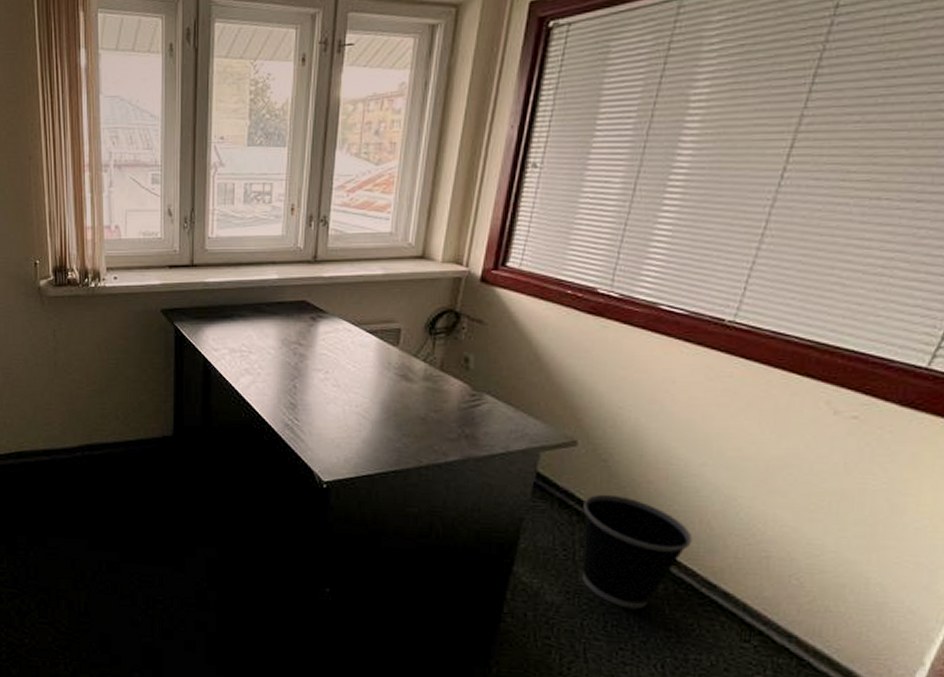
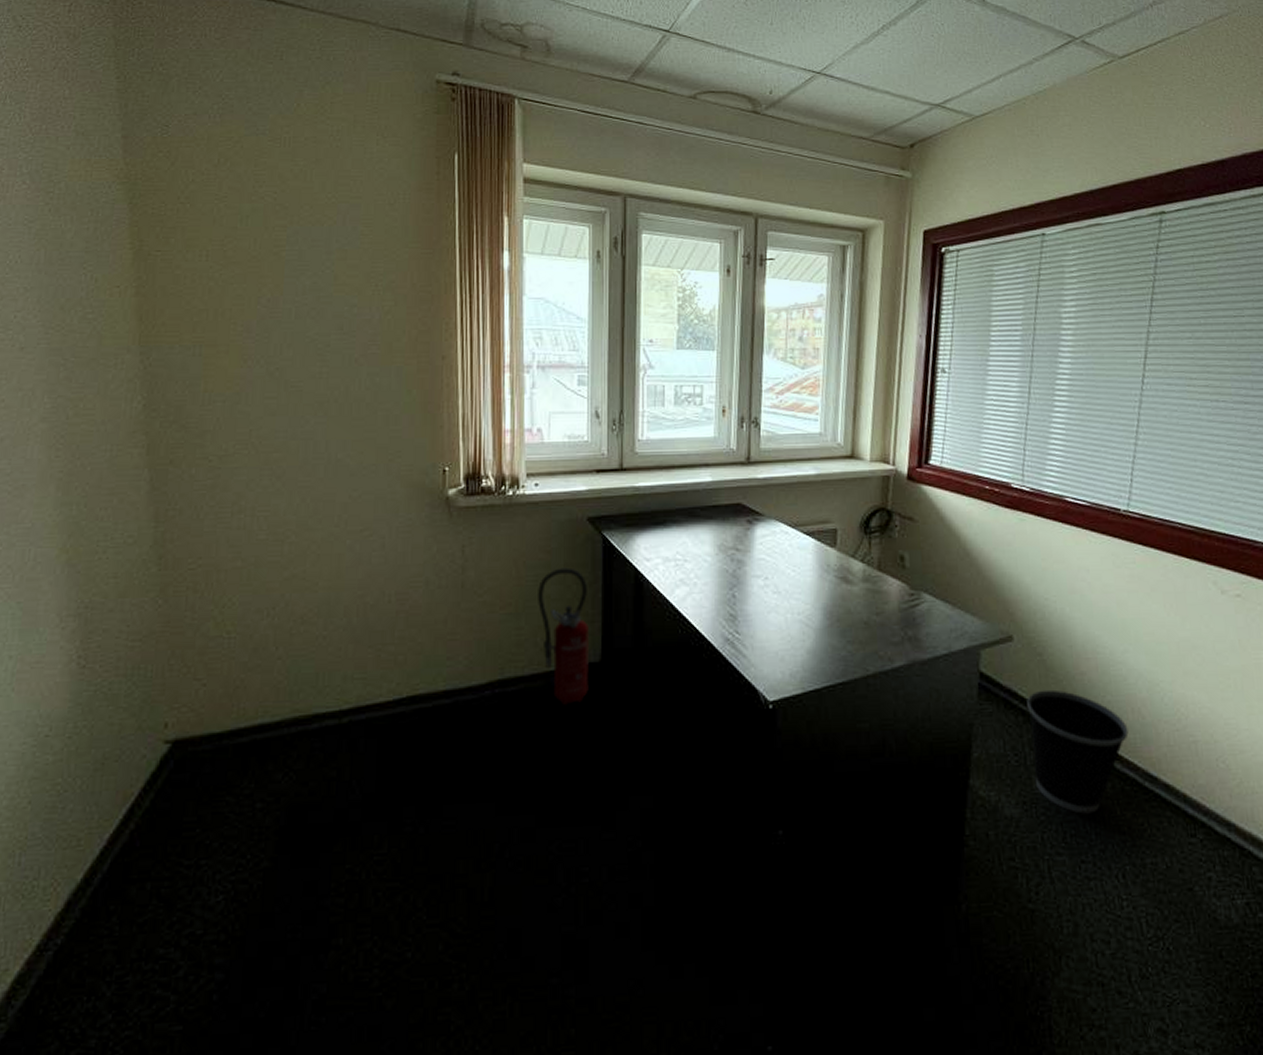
fire extinguisher: none [118,353,162,471] -> present [538,567,589,707]

